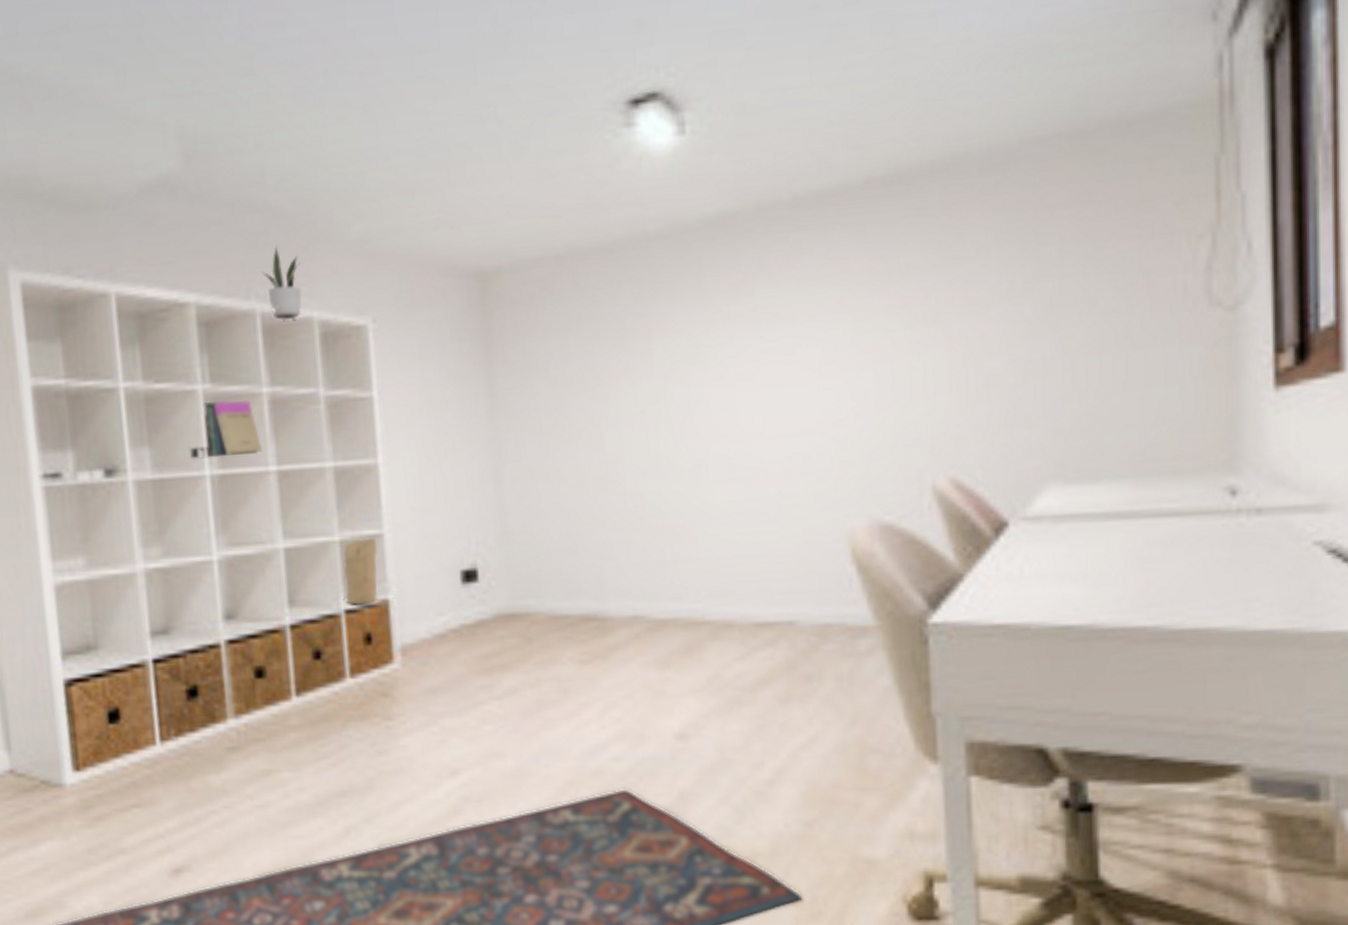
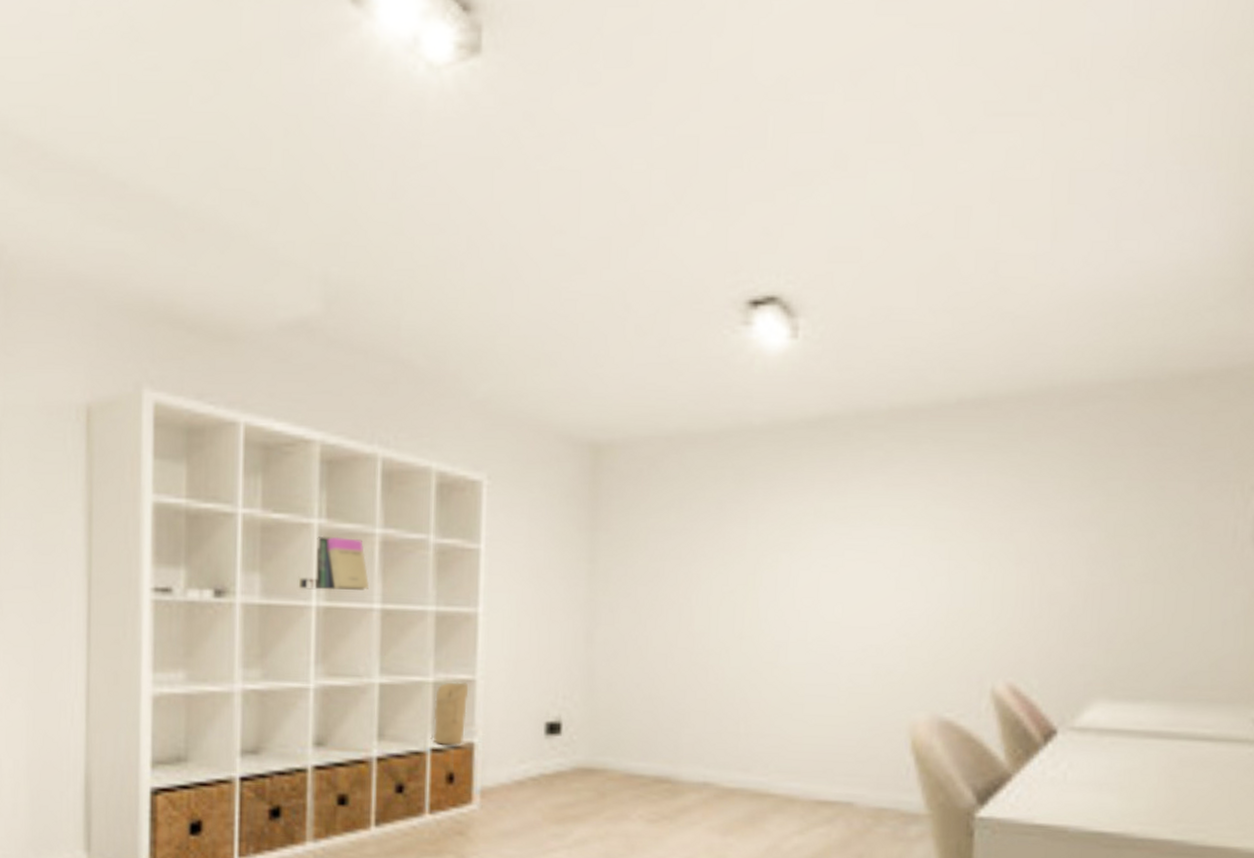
potted plant: present [262,244,301,321] -> none [387,395,426,468]

